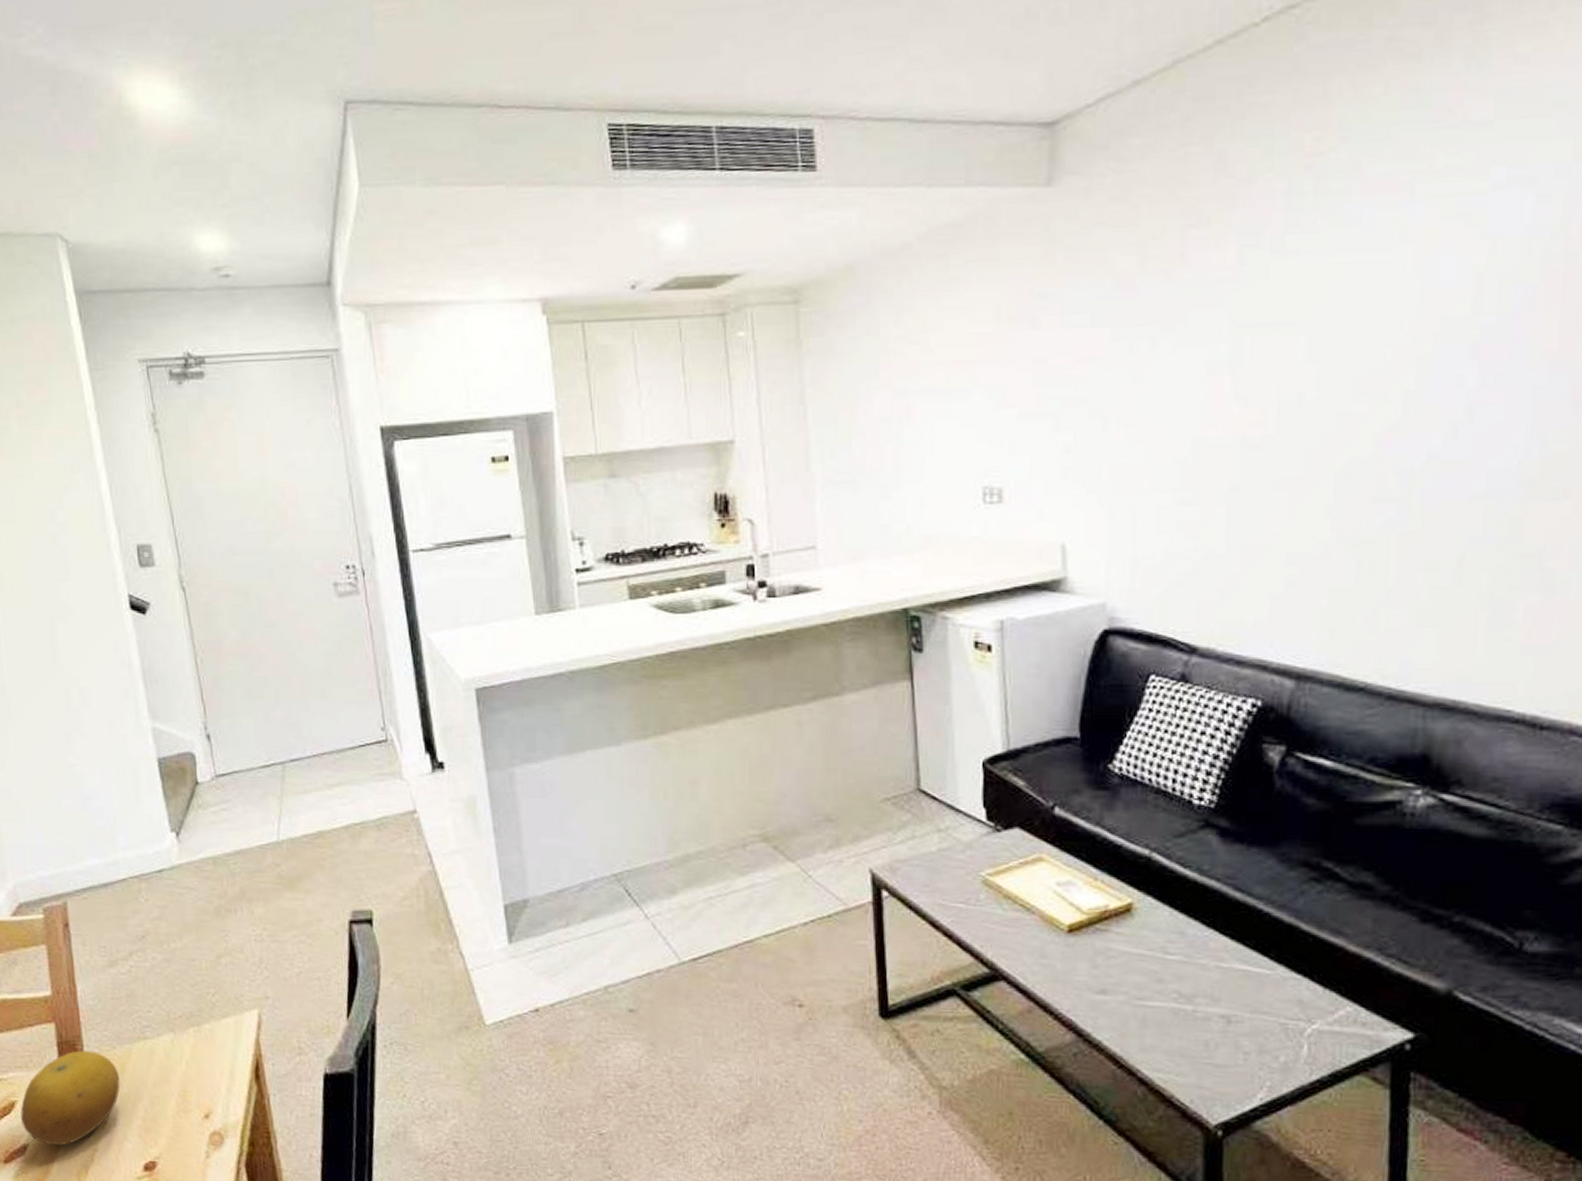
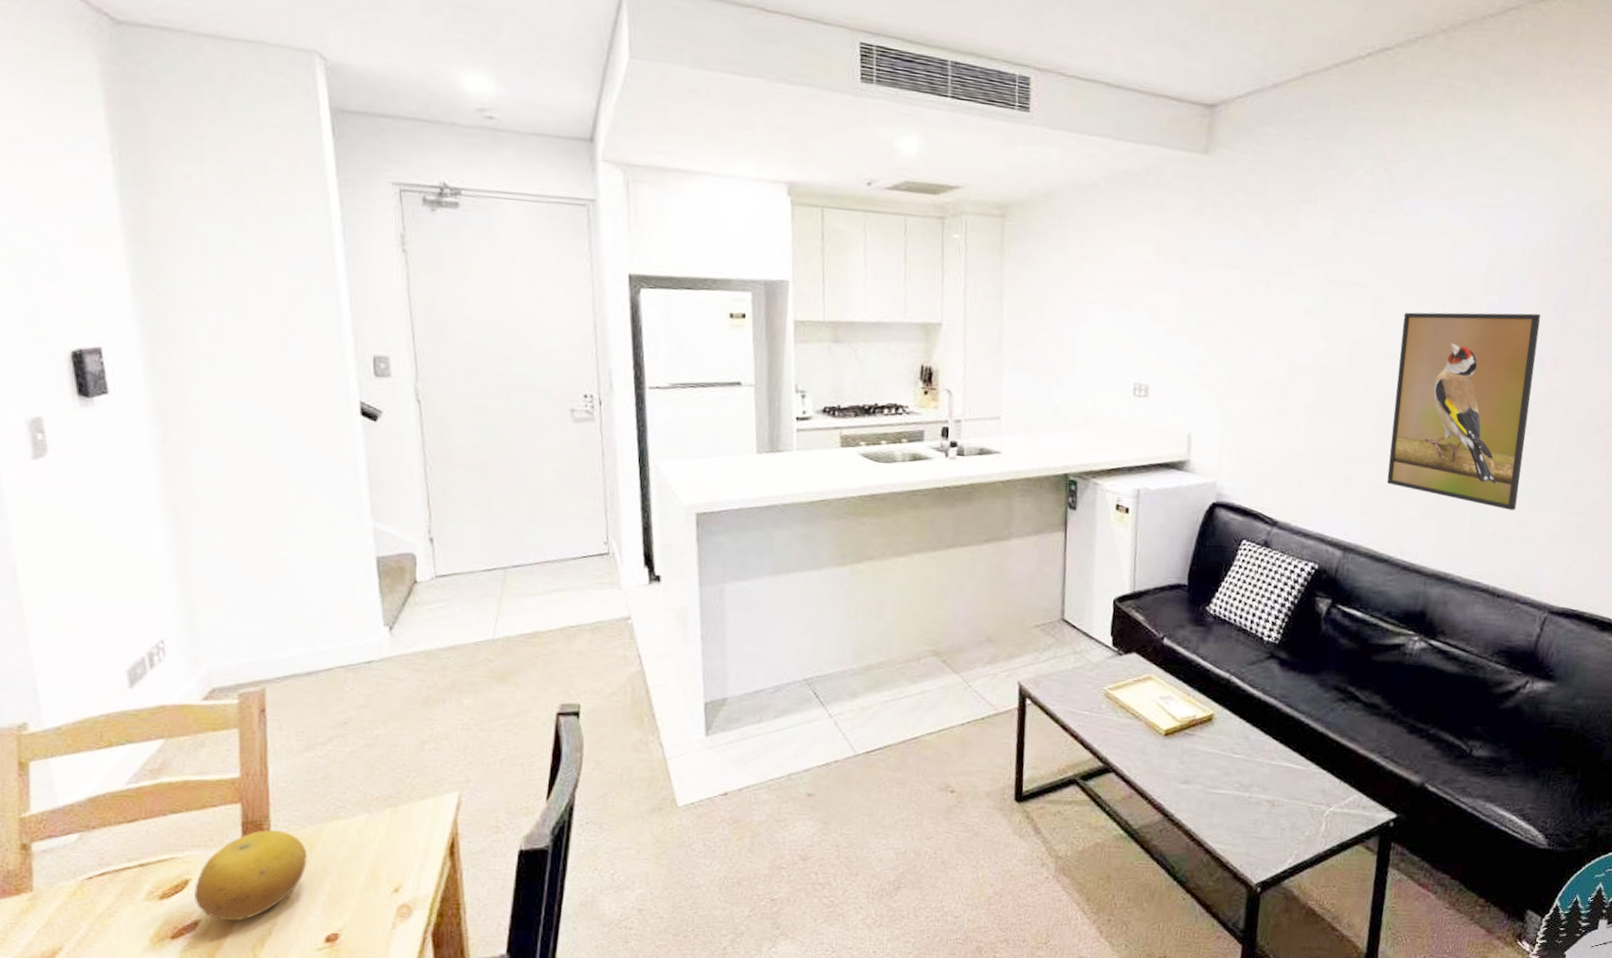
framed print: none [1351,331,1568,607] -> present [1386,312,1541,510]

